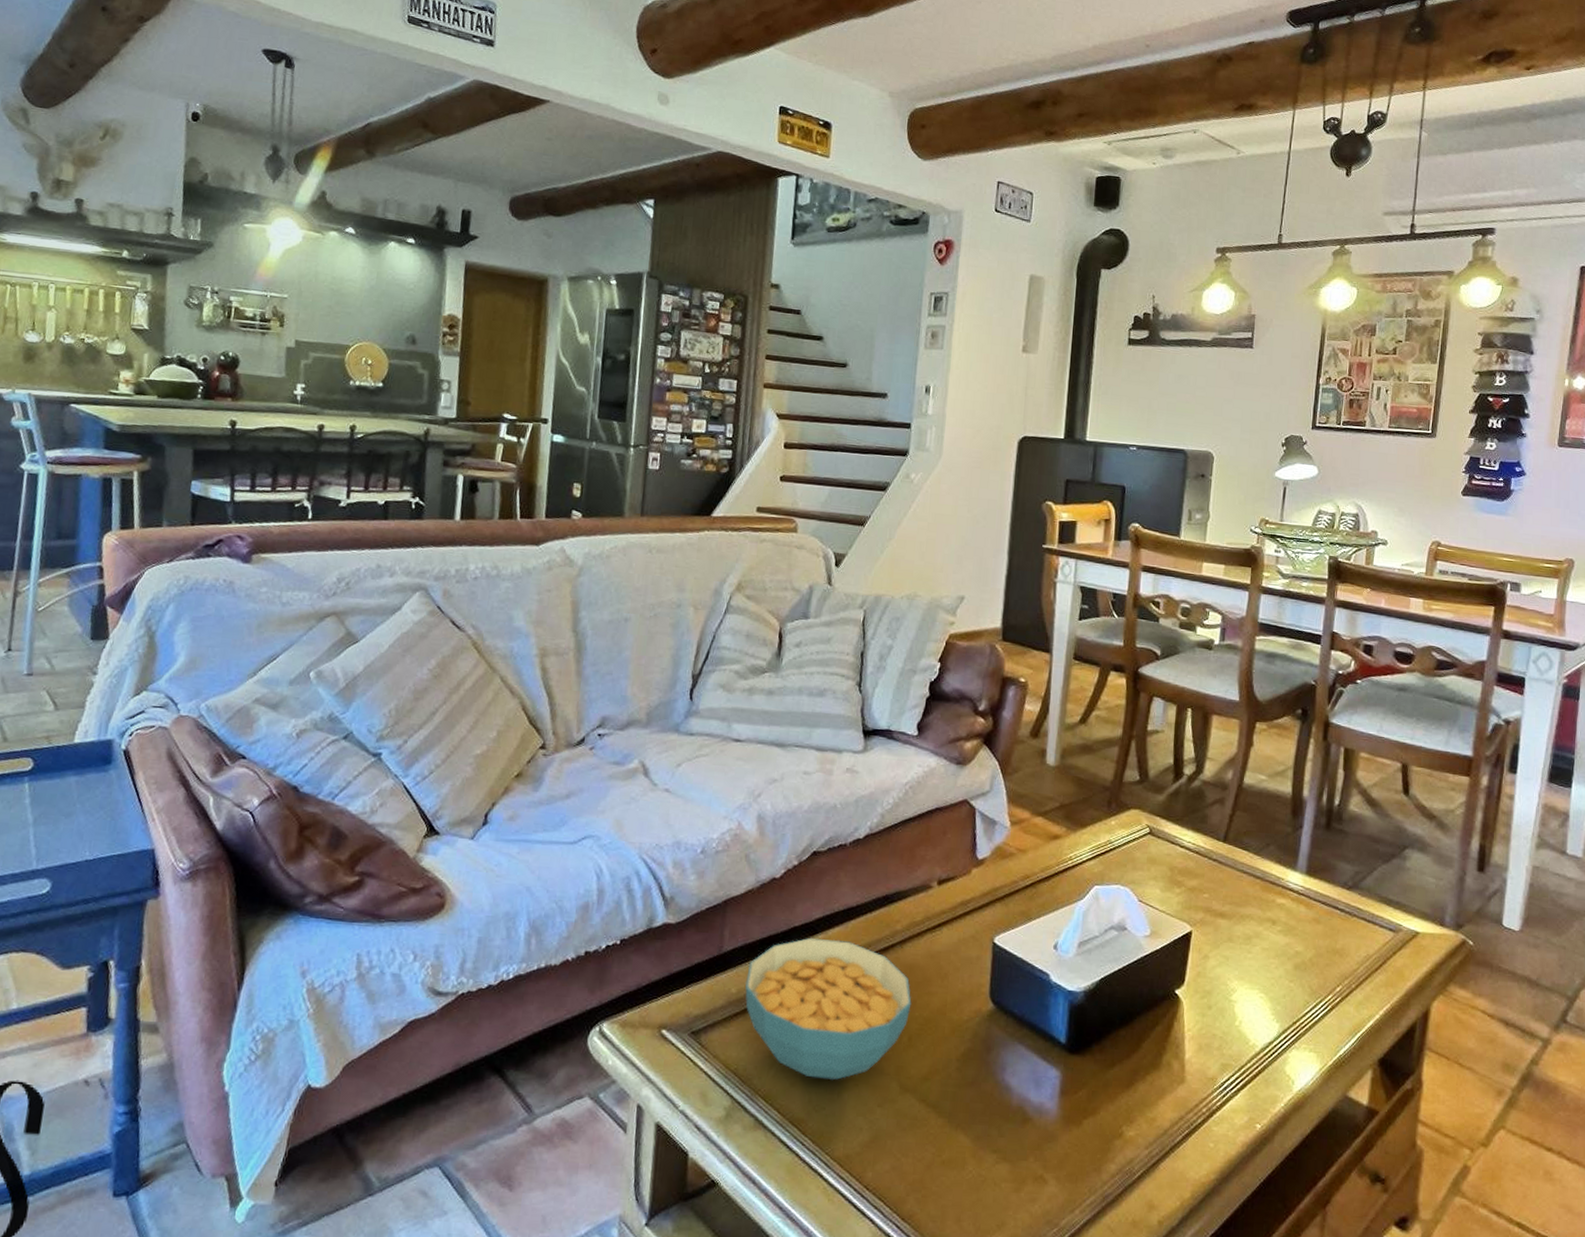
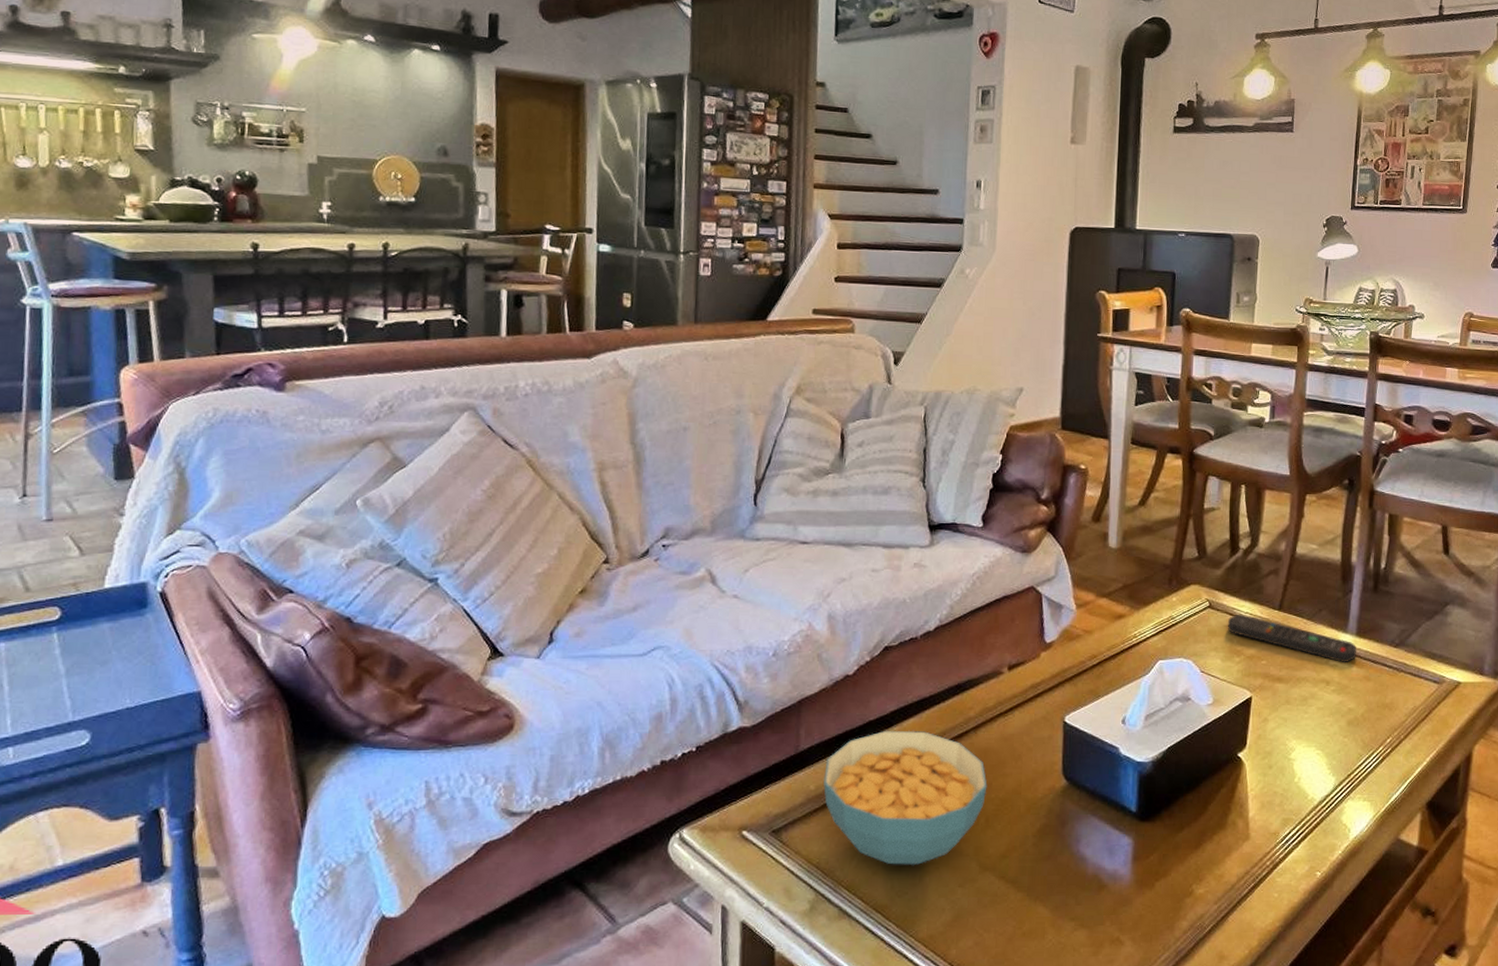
remote control: none [1168,843,1306,902] -> present [1227,614,1356,662]

